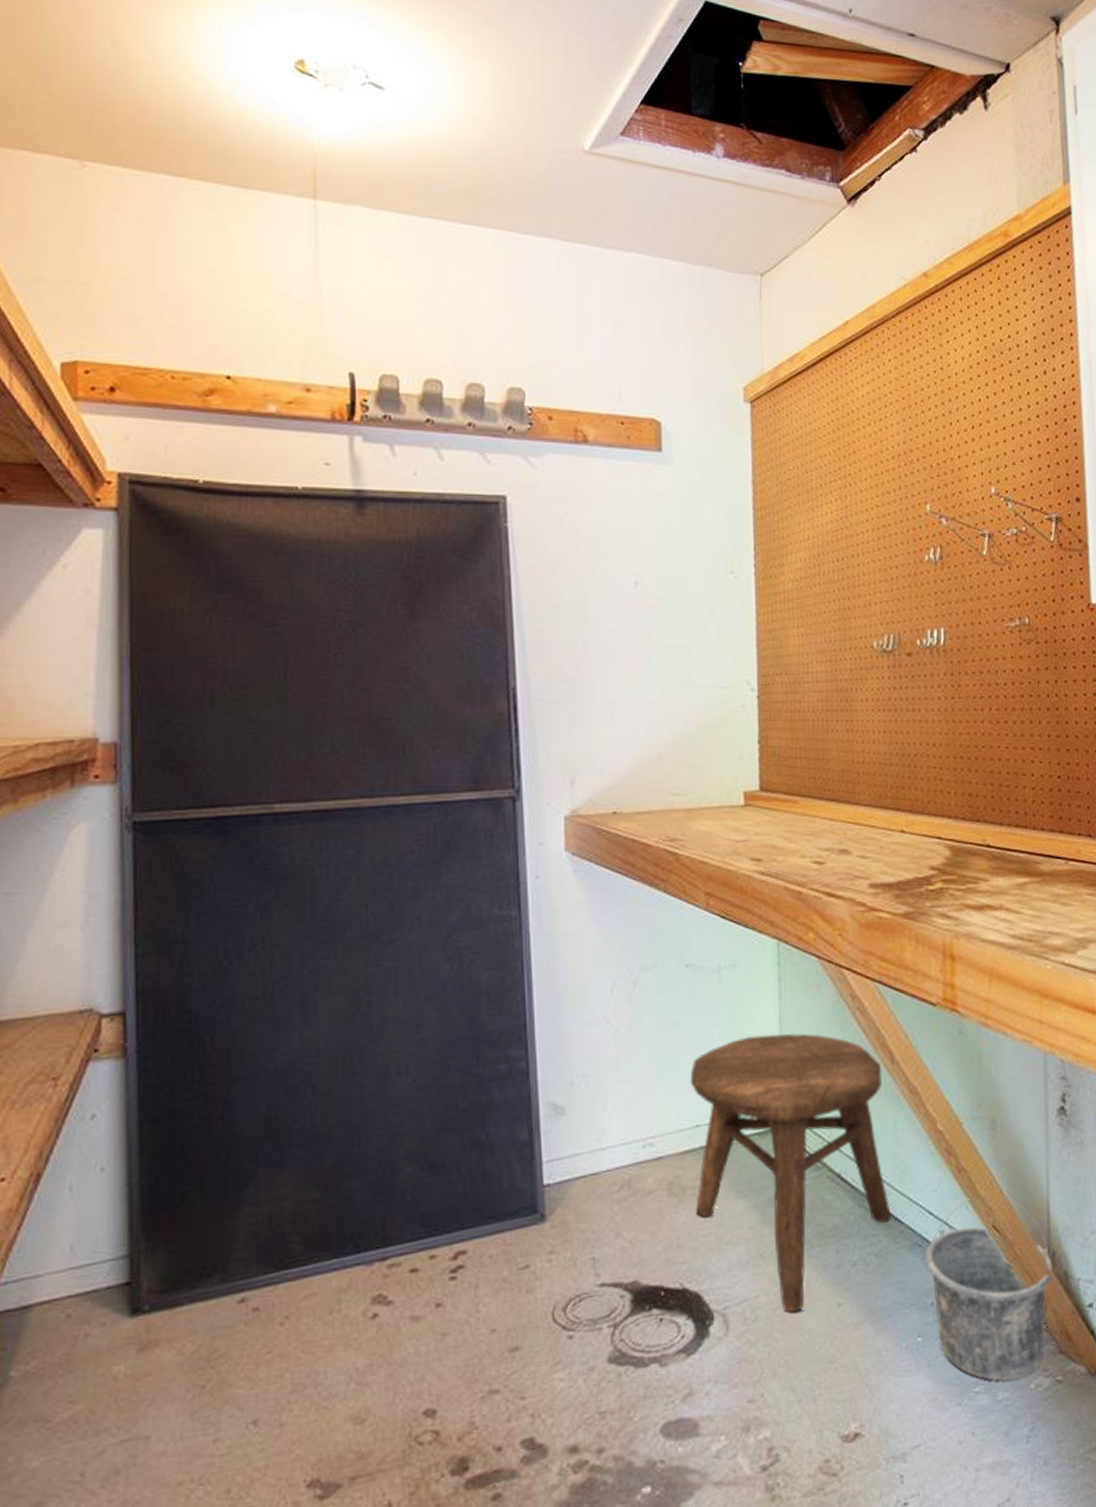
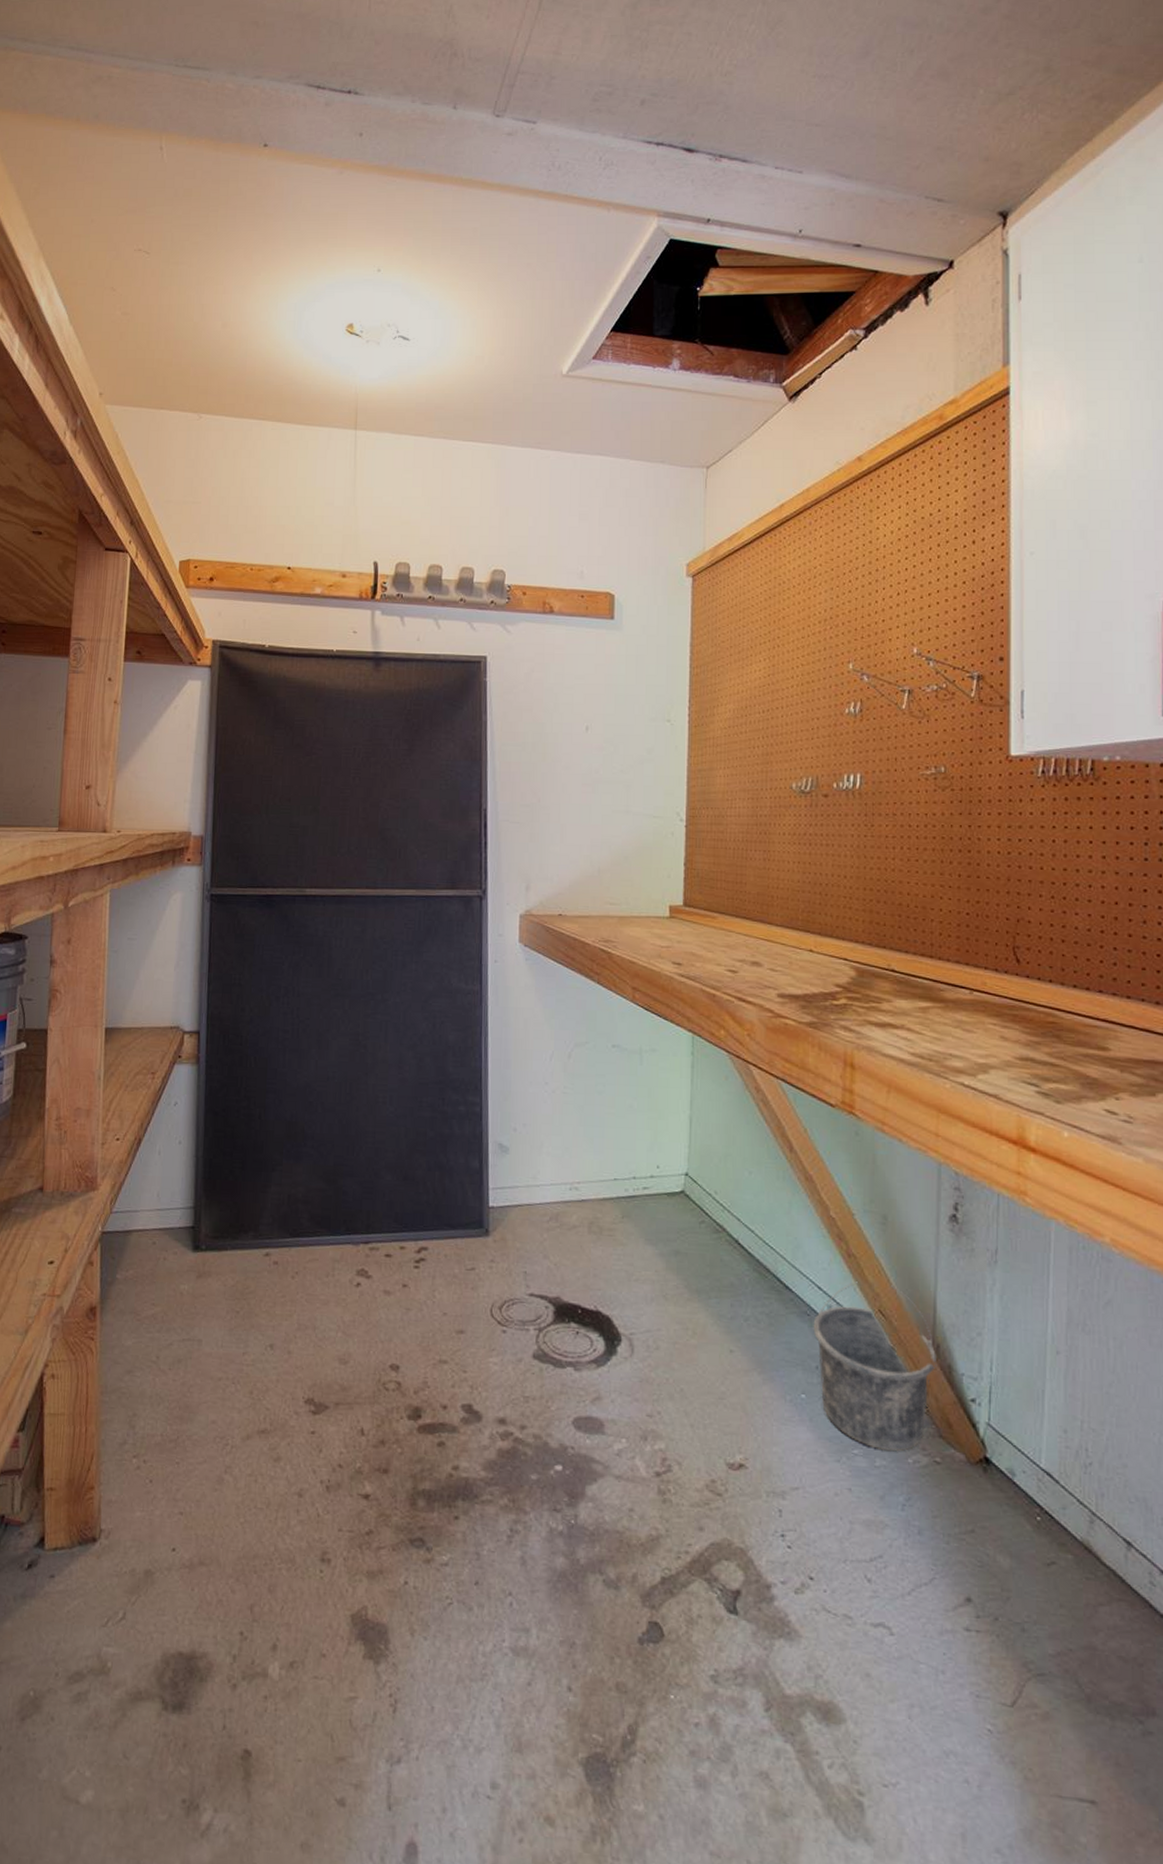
stool: present [689,1033,892,1313] -> none [611,1111,783,1350]

